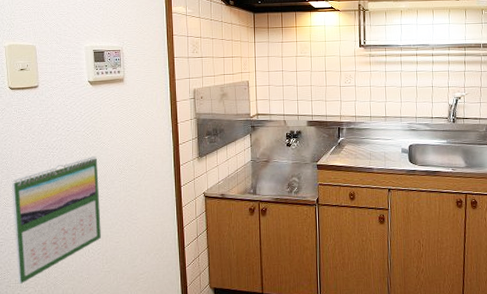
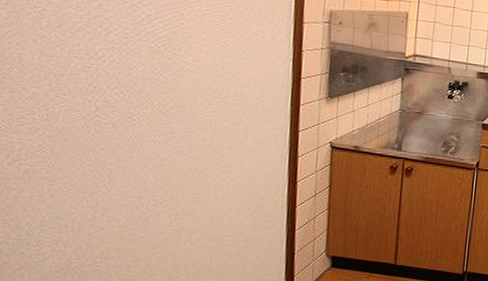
calendar: present [11,155,101,284] -> none [17,77,173,240]

